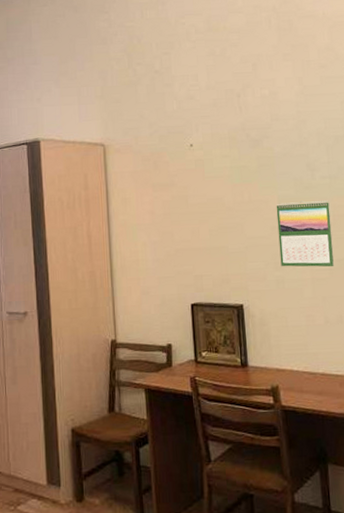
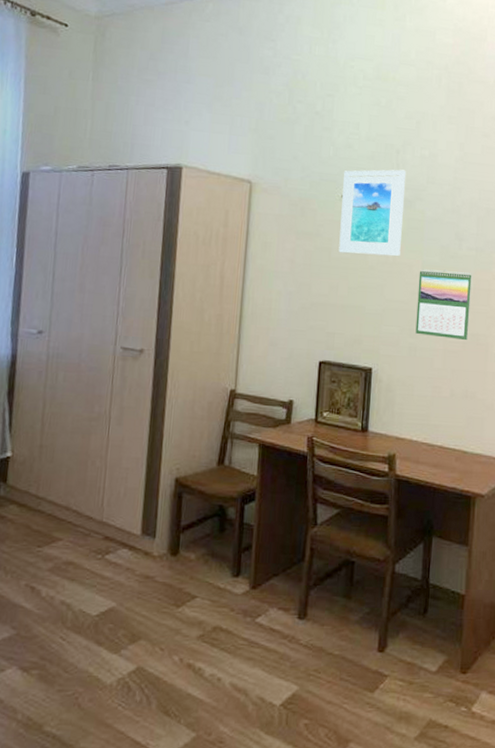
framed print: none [190,111,255,199] -> present [338,169,407,257]

